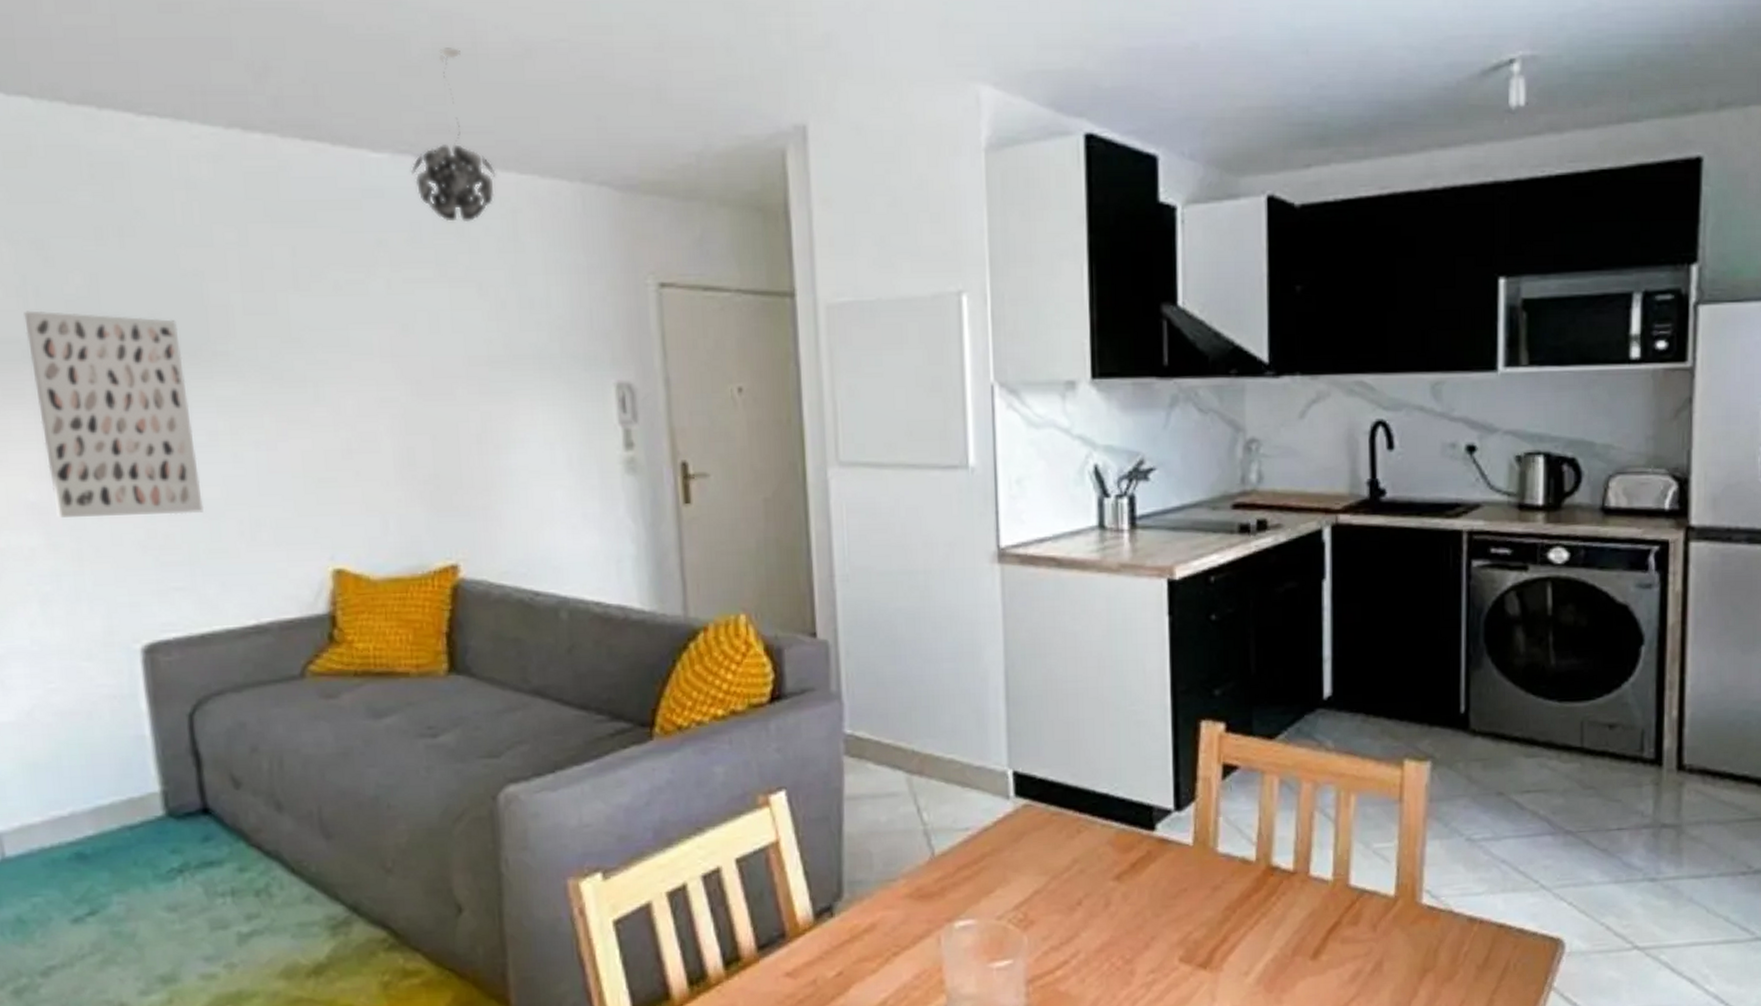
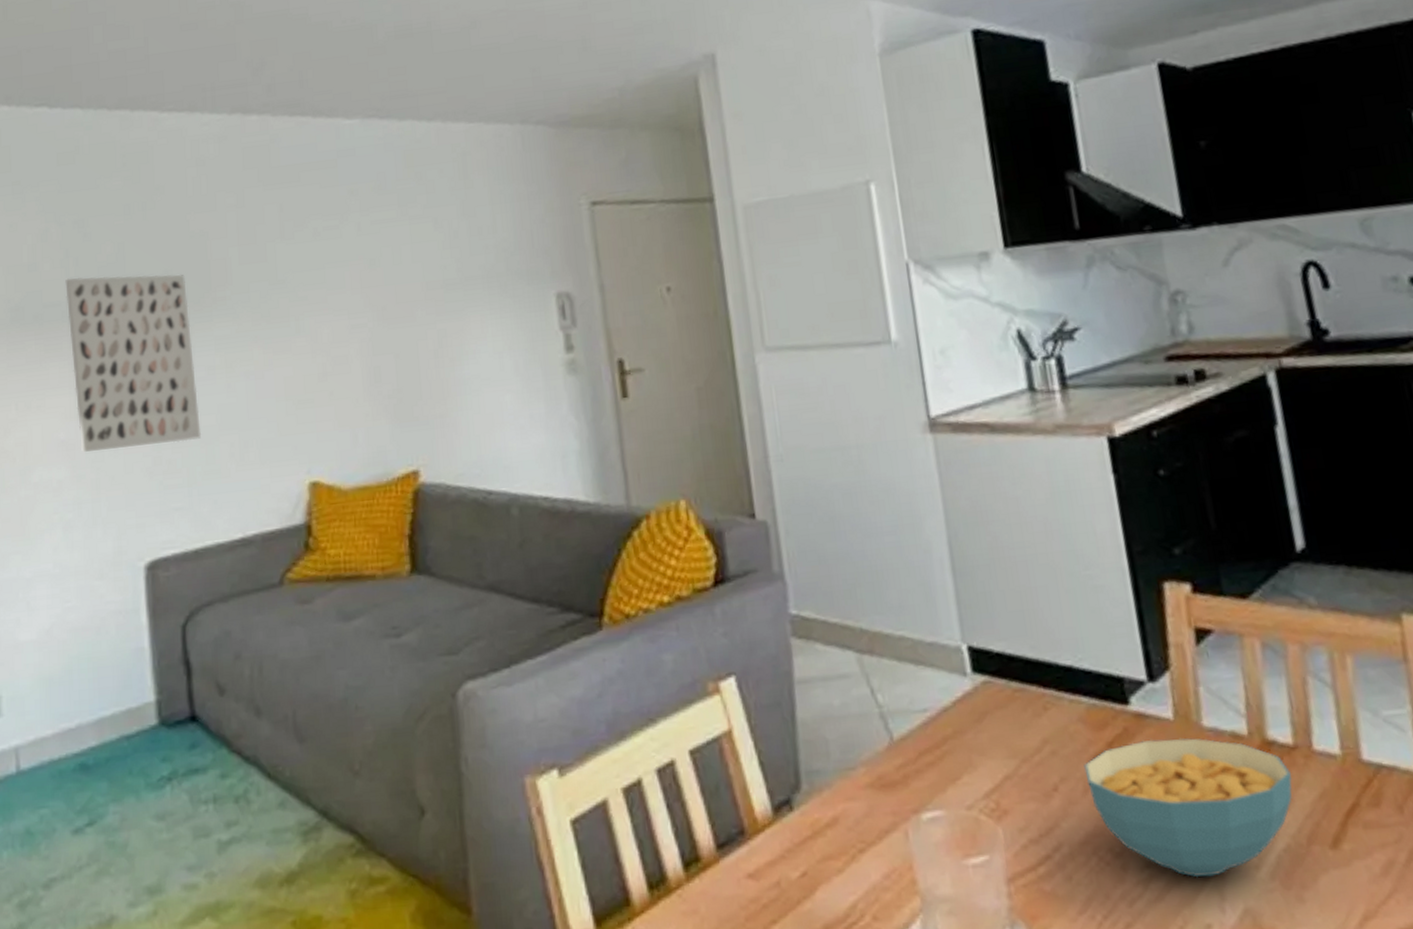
pendant light: present [410,48,496,222] -> none [377,28,448,170]
cereal bowl: none [1107,861,1288,982] -> present [1084,738,1293,878]

